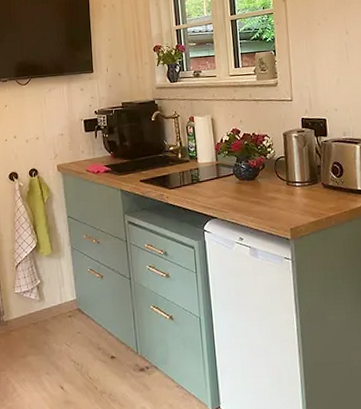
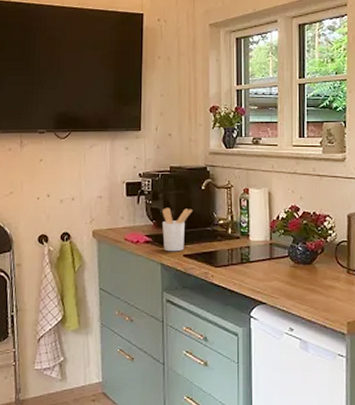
utensil holder: none [118,138,145,179] -> present [162,207,193,252]

